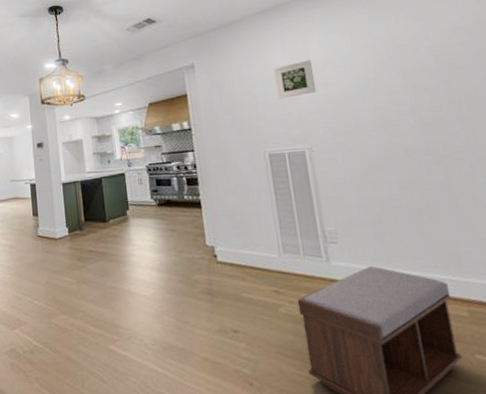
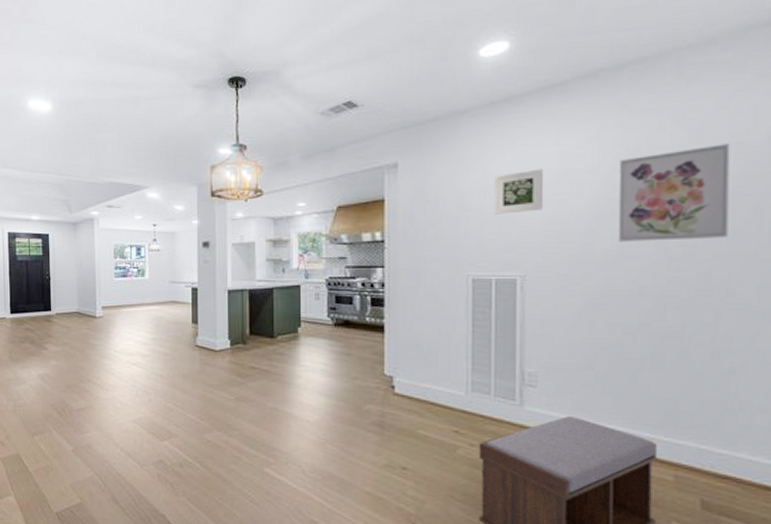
wall art: none [369,29,466,113] -> present [618,143,730,242]

